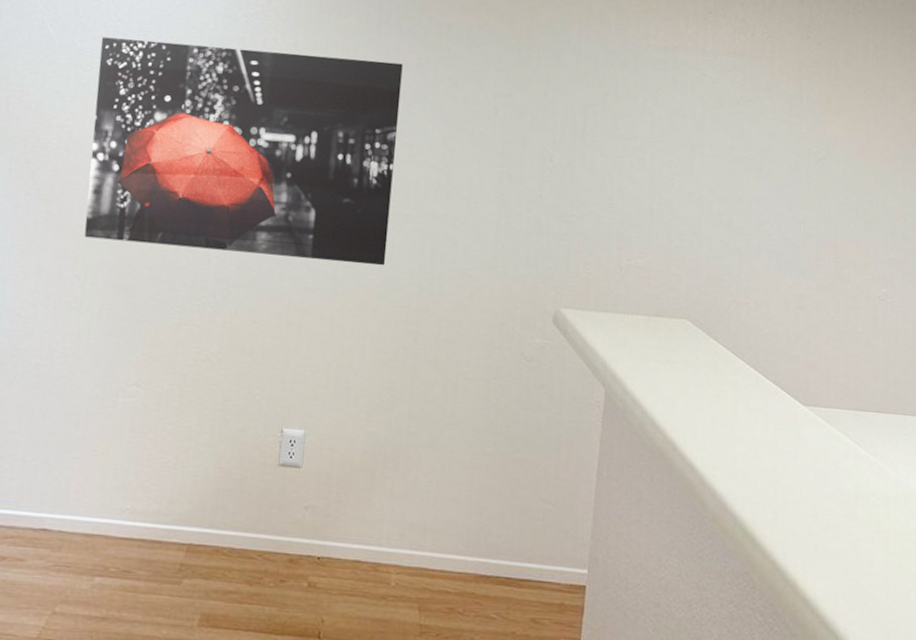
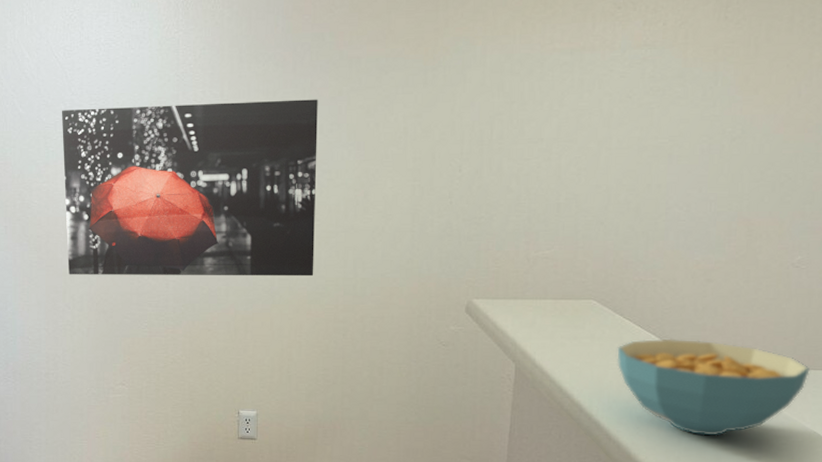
cereal bowl: none [711,369,901,487] -> present [617,338,811,436]

